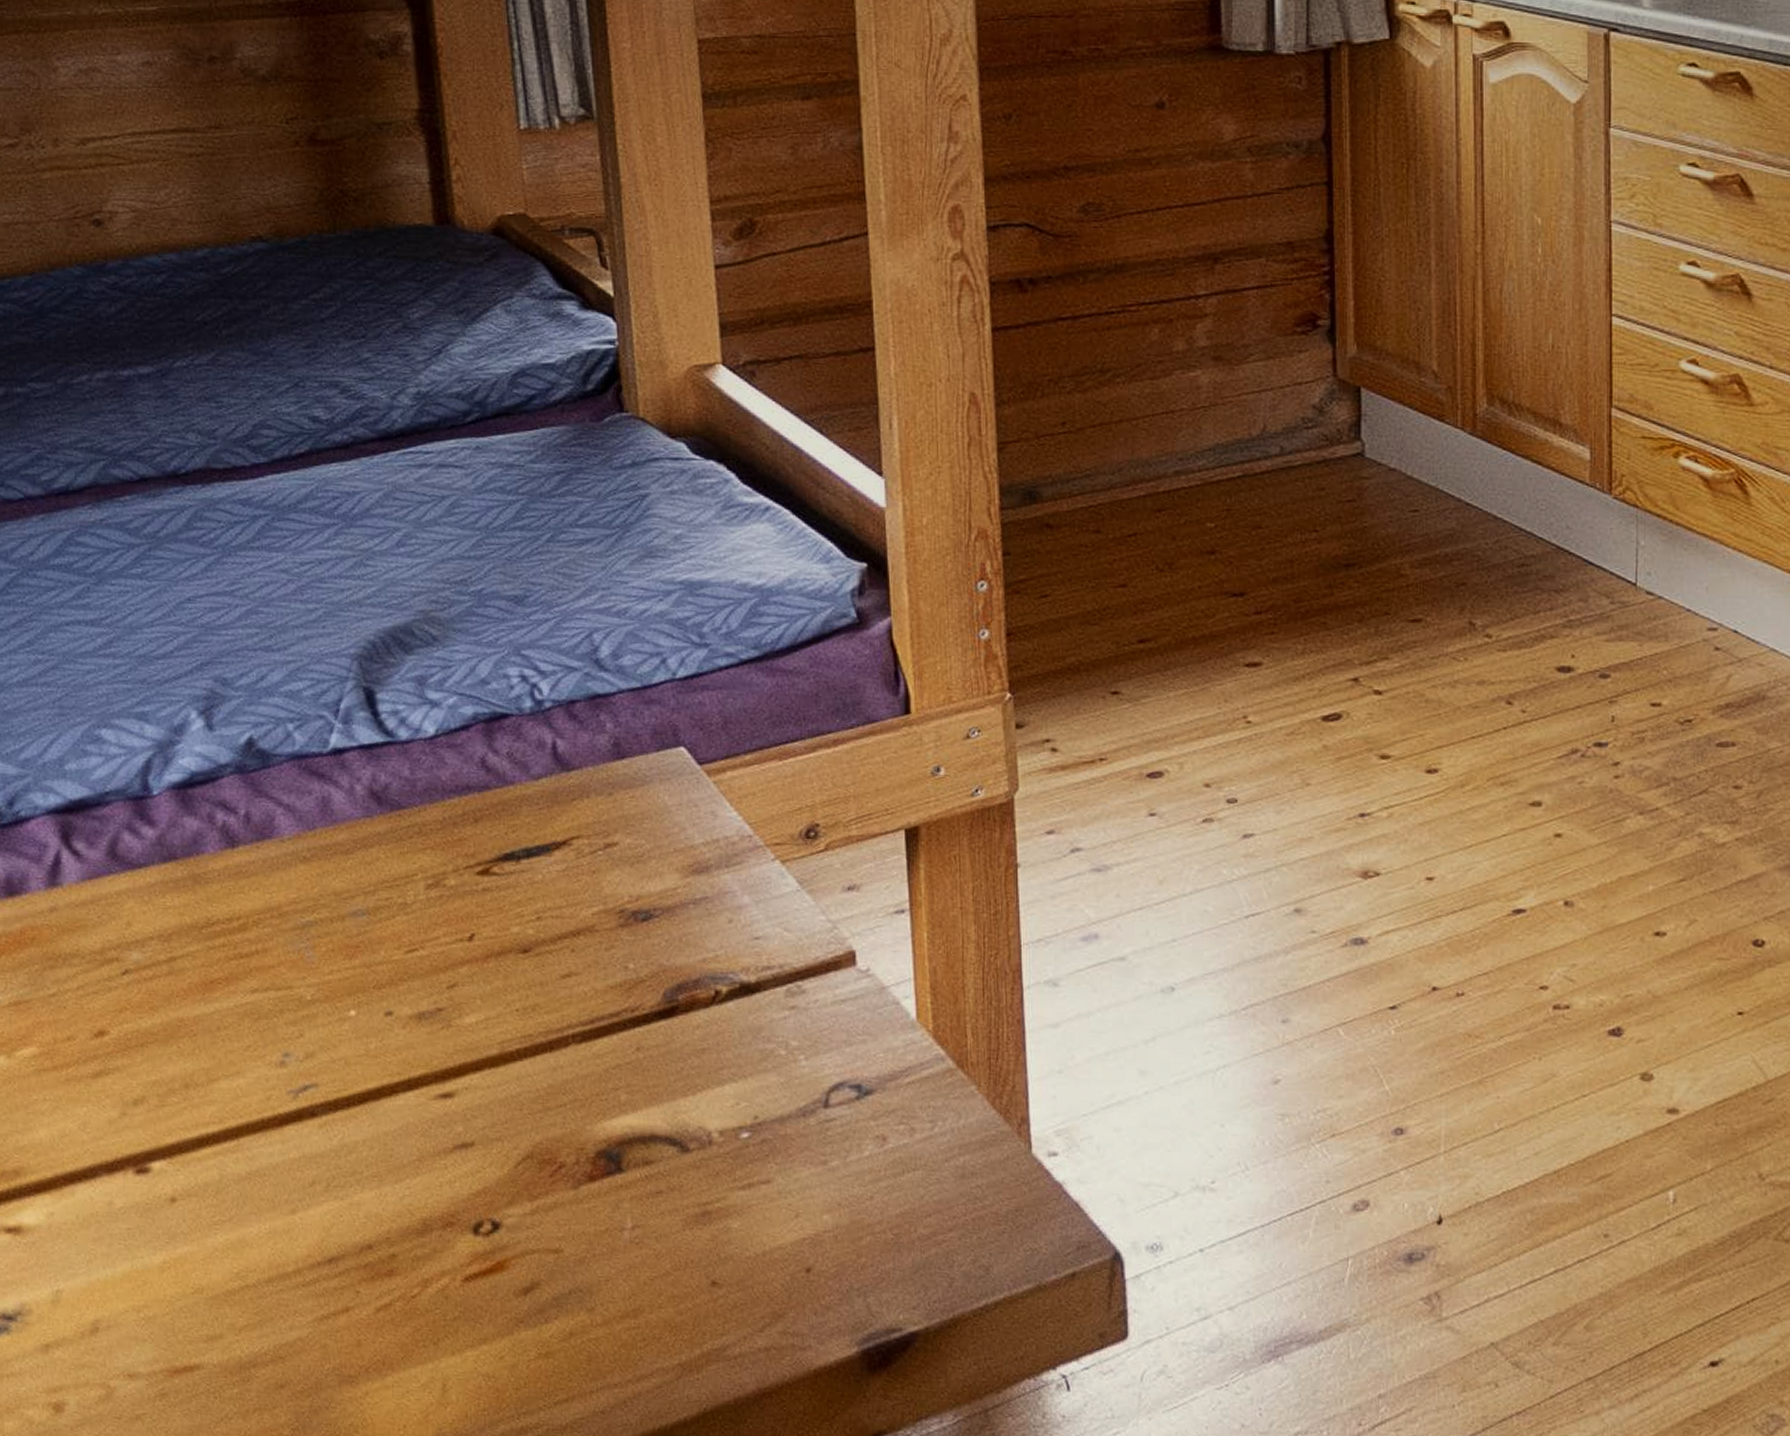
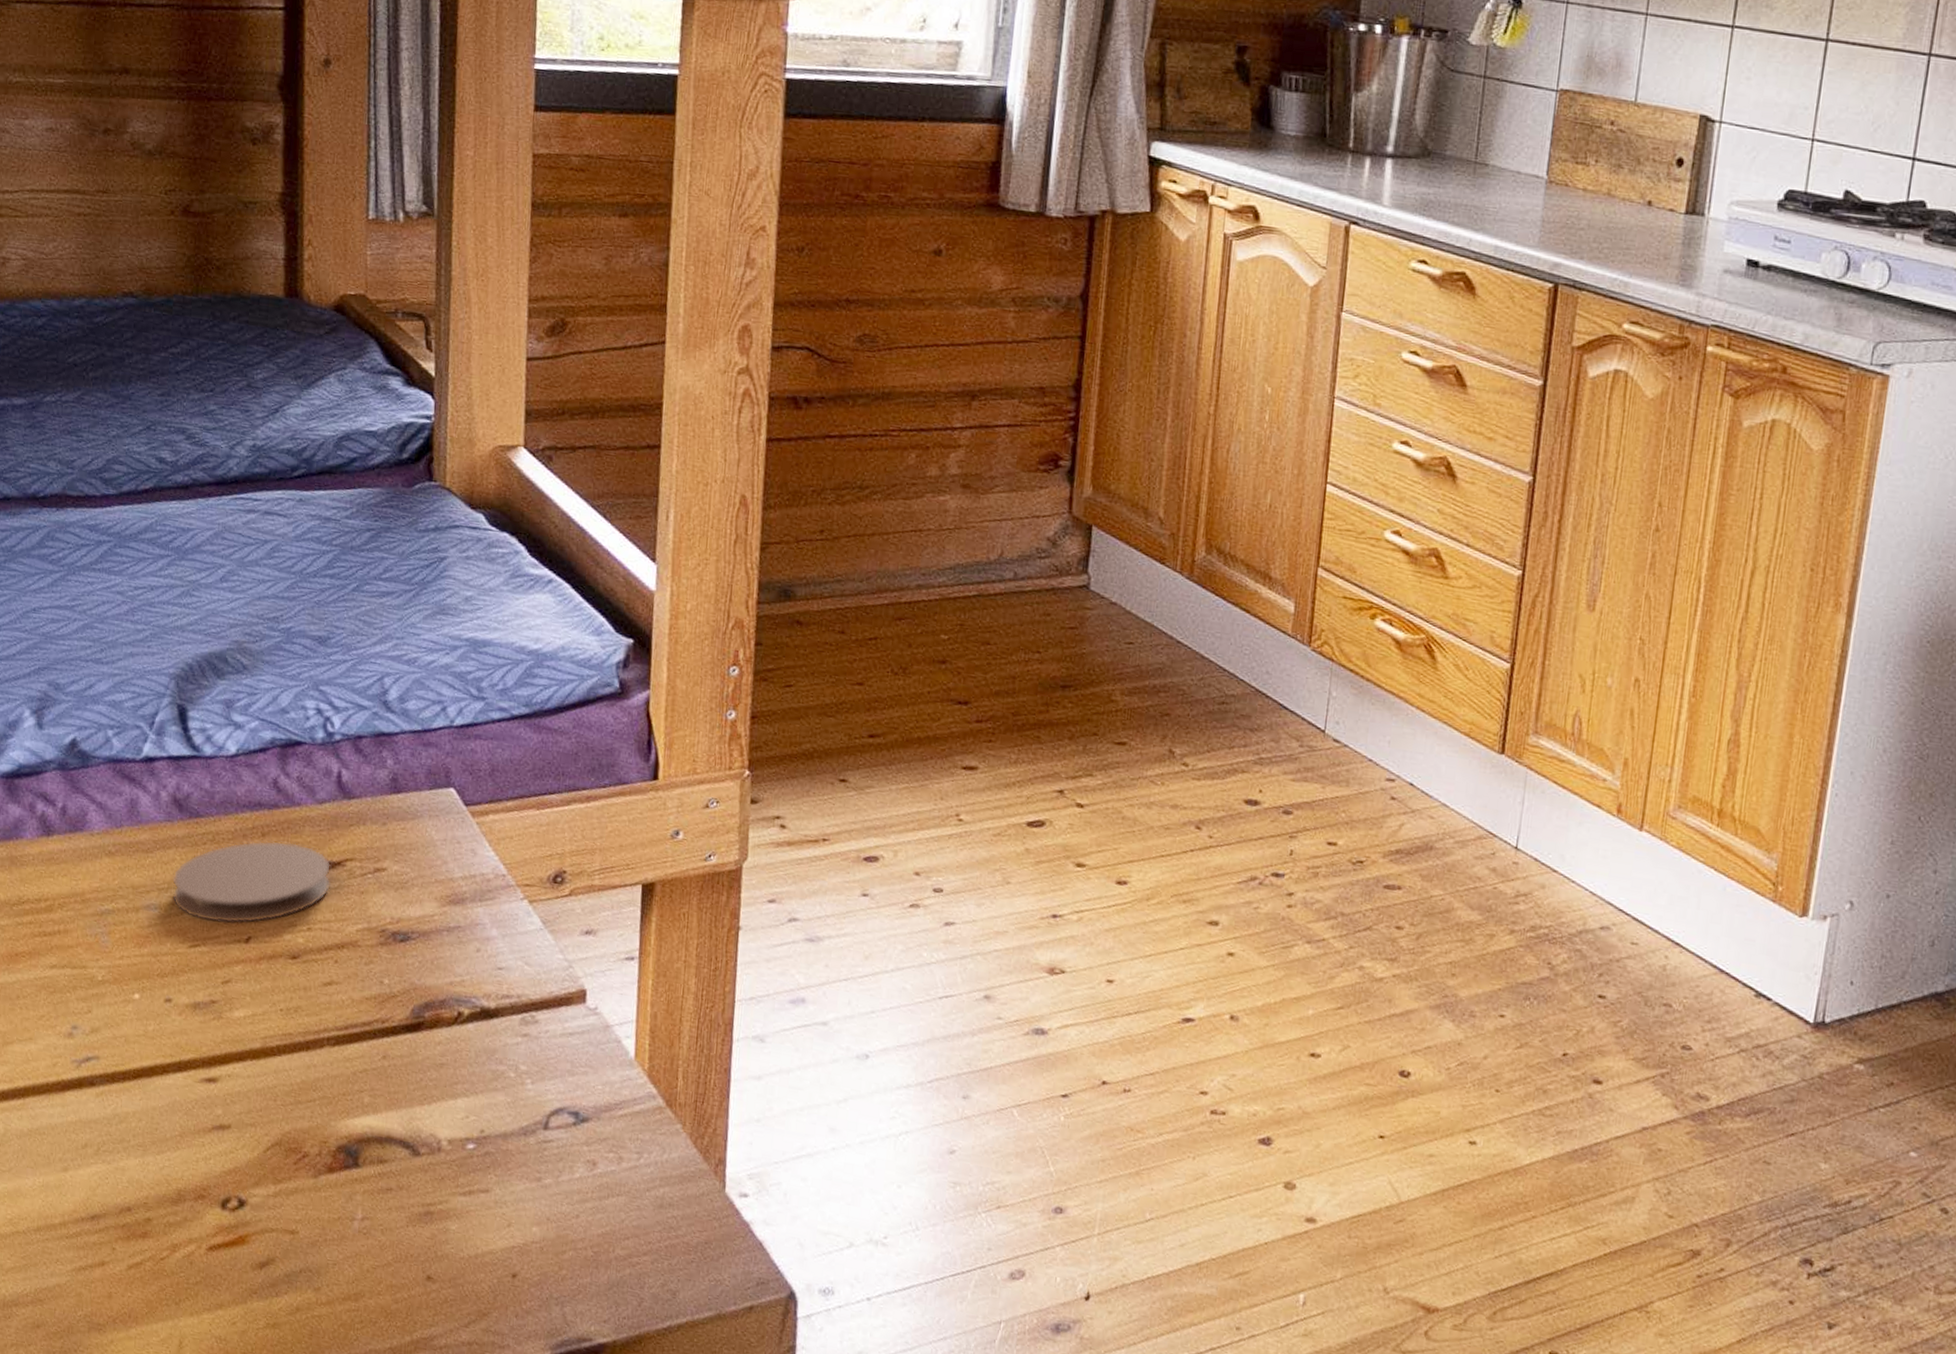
coaster: none [379,825,557,923] -> present [172,840,331,924]

